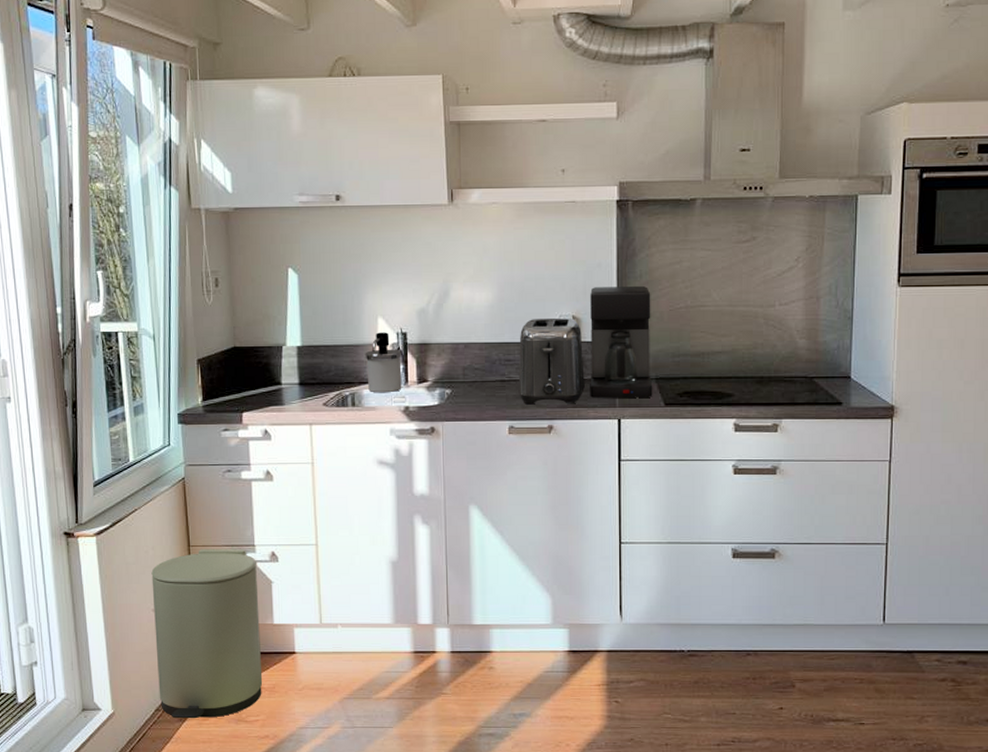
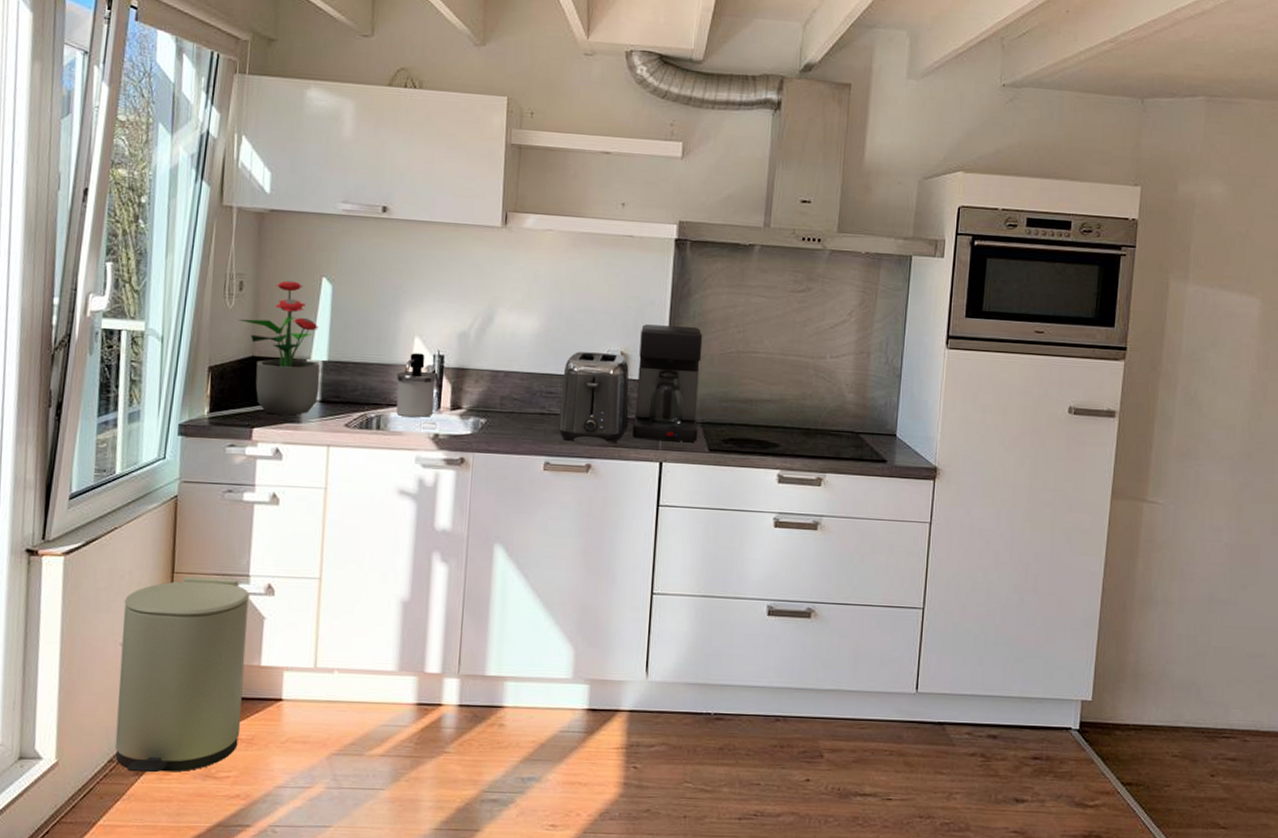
potted flower: none [218,274,297,399] -> present [238,280,321,416]

